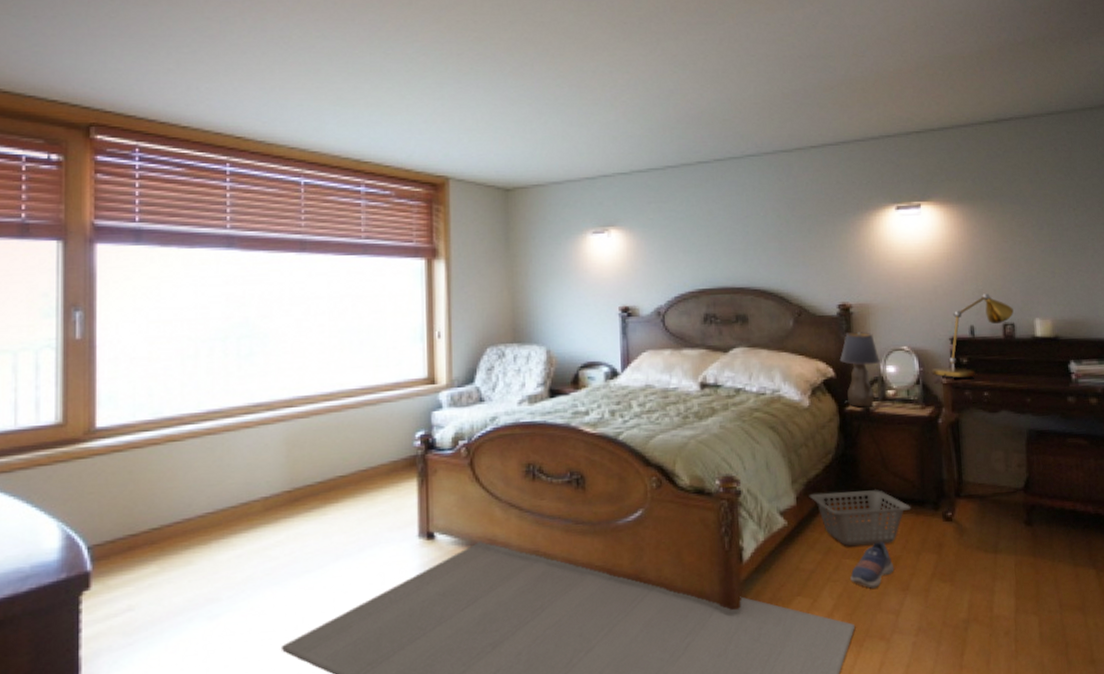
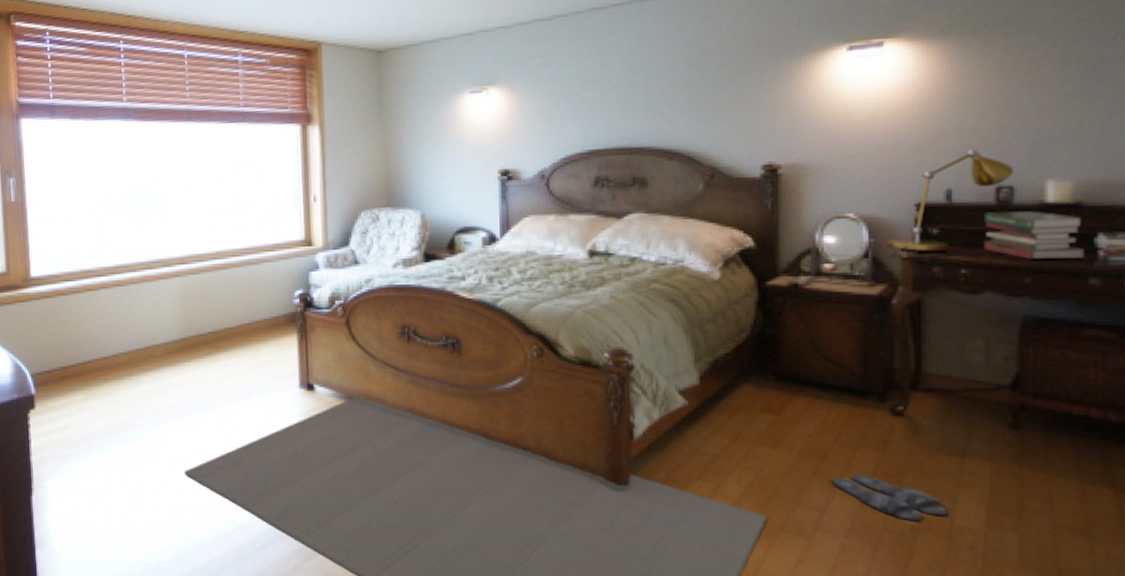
laundry basket: present [809,490,911,547] -> none [715,373,848,435]
table lamp: present [839,332,880,408] -> none [761,196,815,283]
shoe: present [850,542,895,589] -> none [764,432,822,481]
slippers: none [902,576,988,615] -> present [830,475,948,522]
books: none [996,343,1064,384] -> present [982,210,1085,261]

